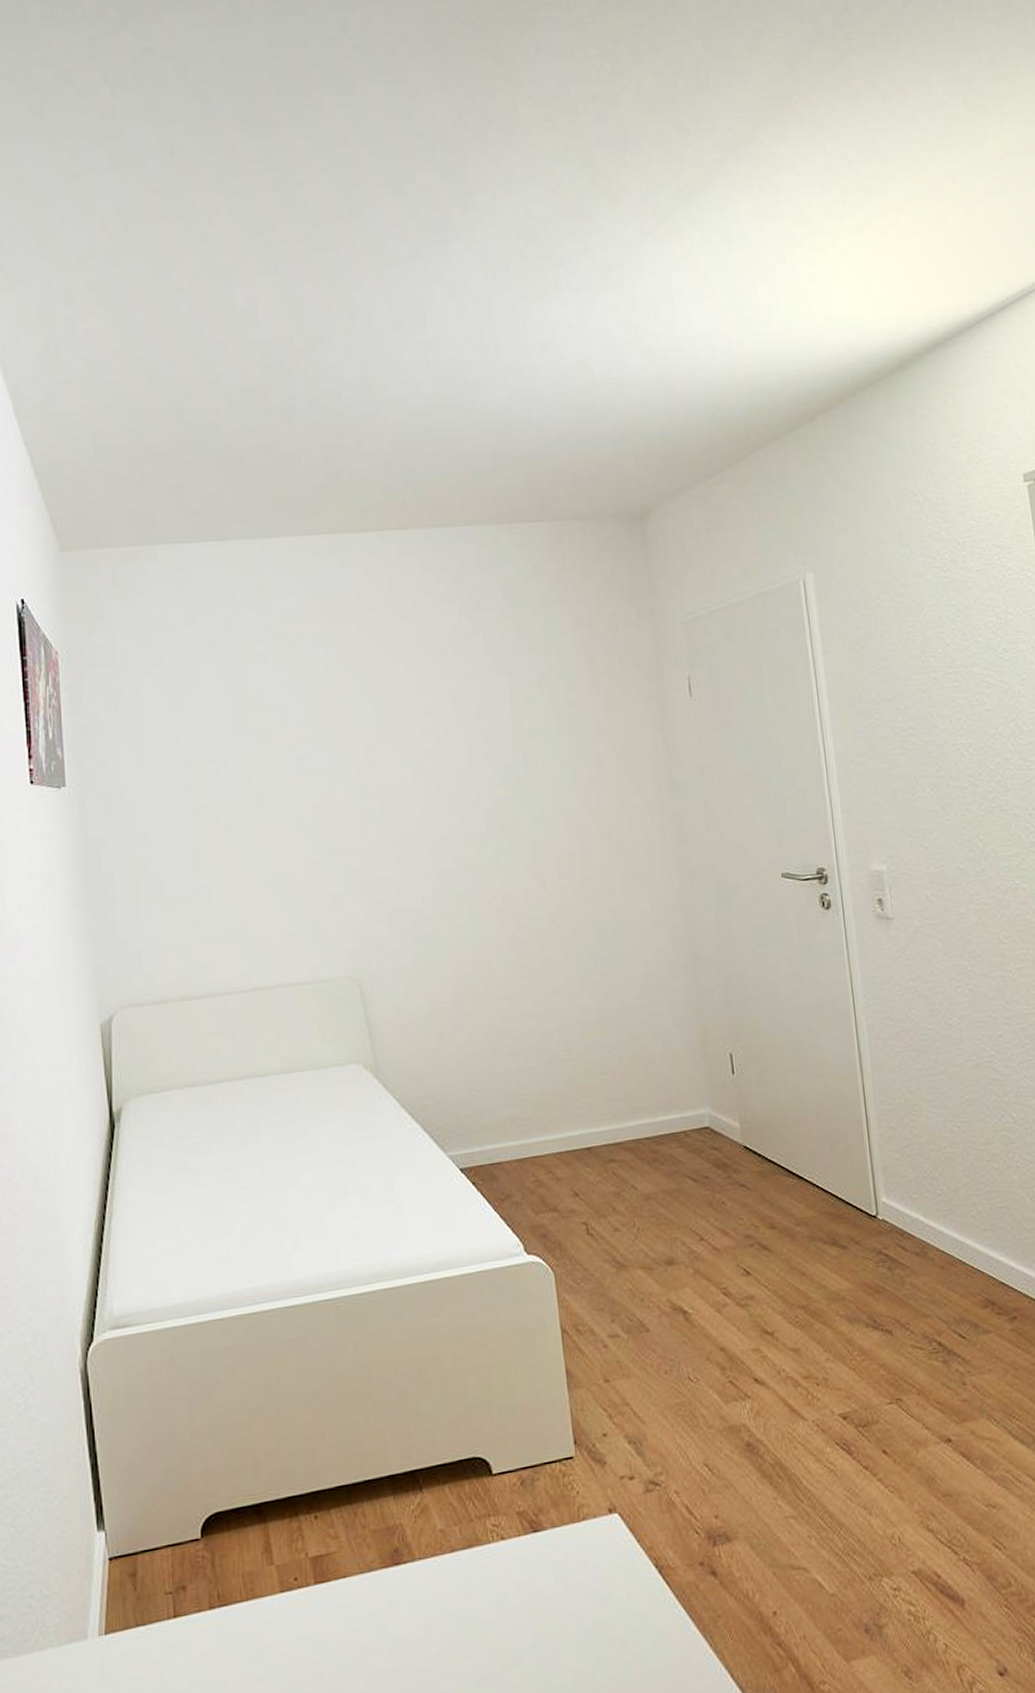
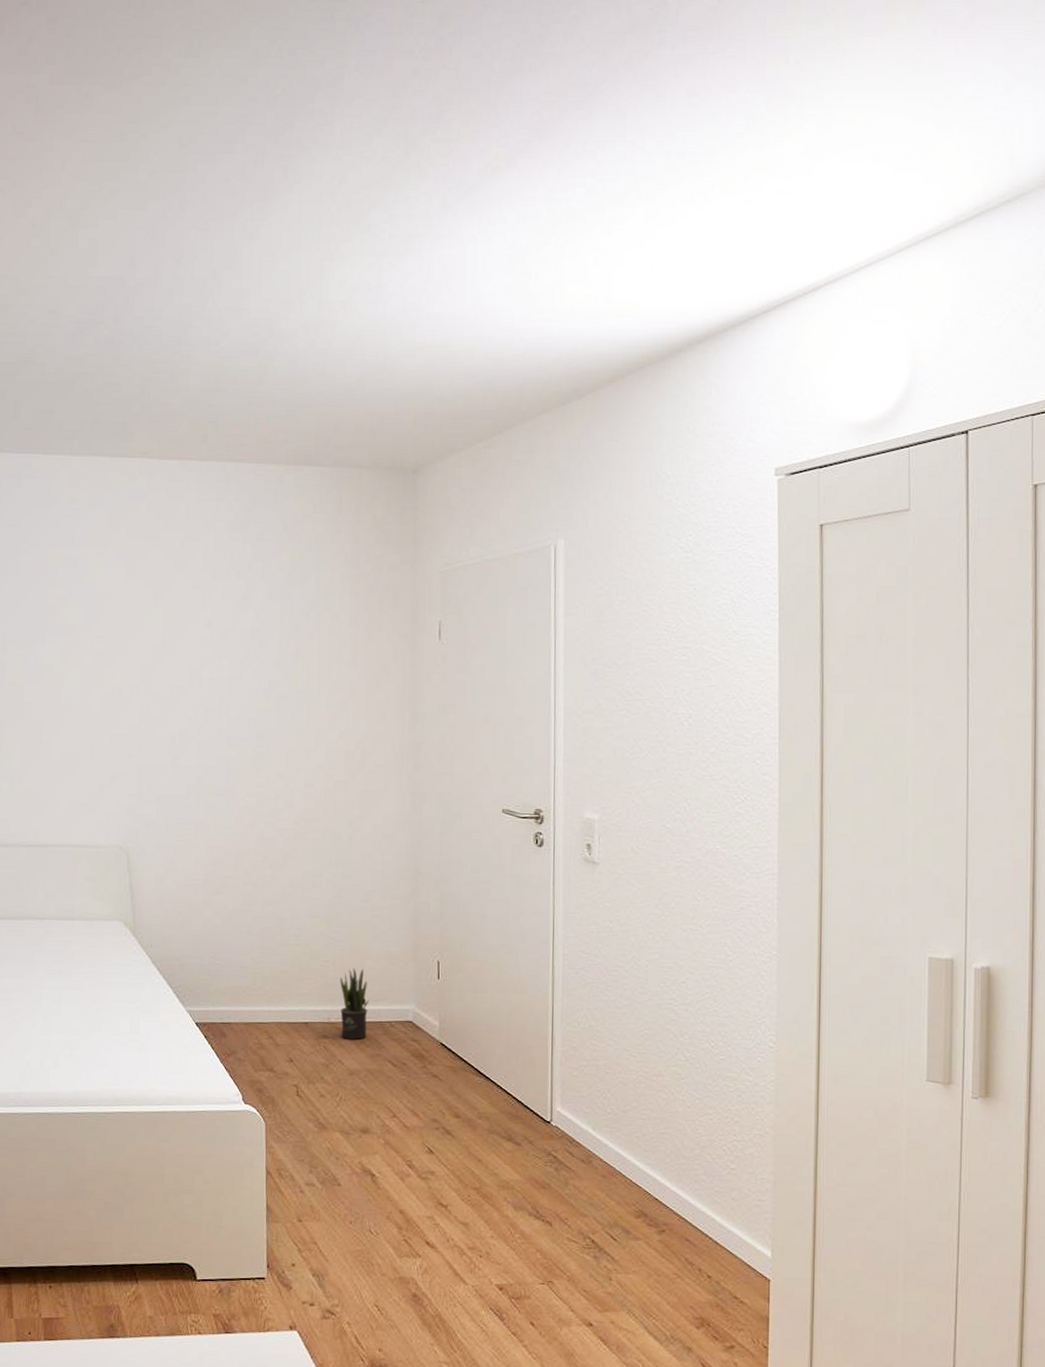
potted plant: none [622,1075,660,1160] -> present [340,968,369,1039]

